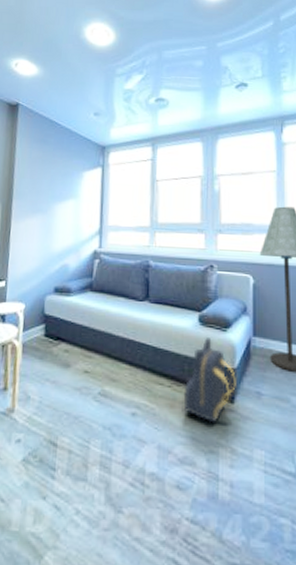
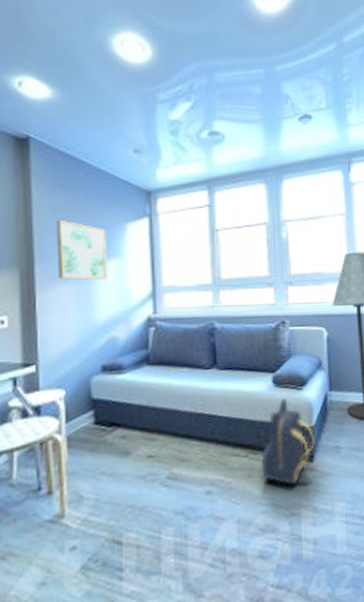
wall art: none [29,167,68,217] -> present [56,220,108,280]

